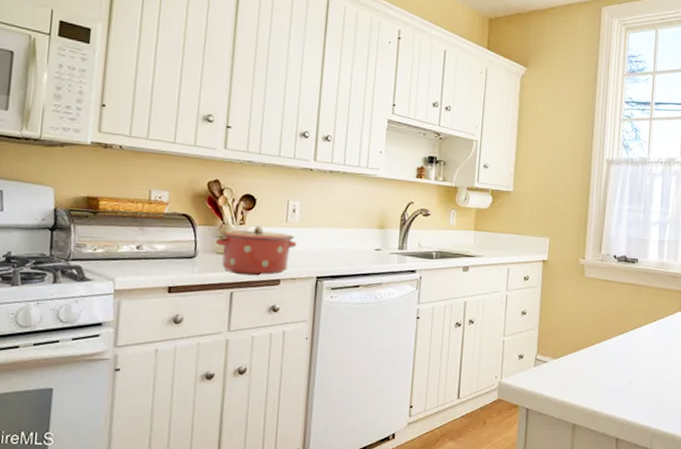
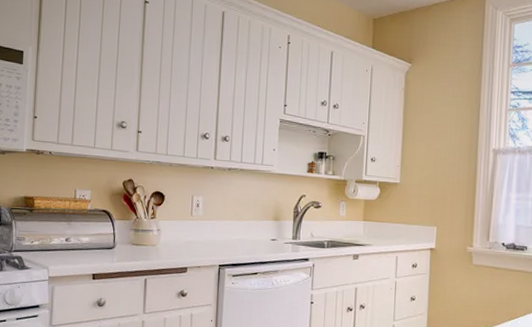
casserole: present [216,225,297,275] -> none [131,219,201,264]

